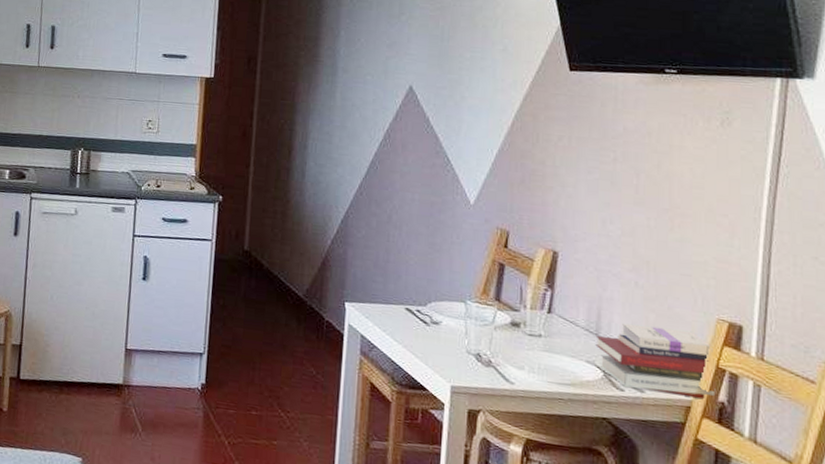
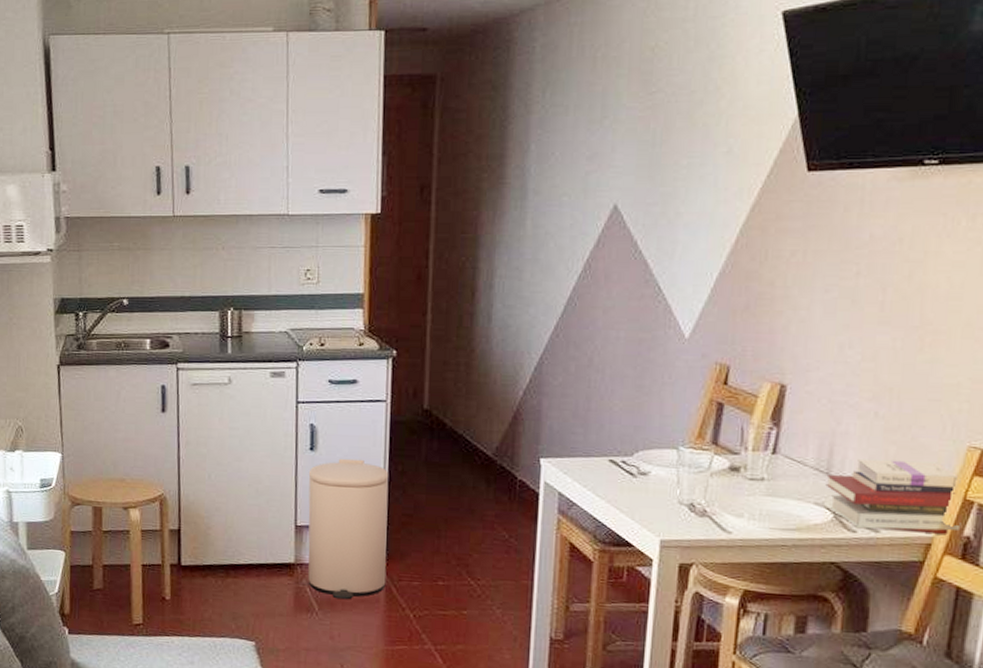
pedal bin: none [134,289,211,424] -> present [308,458,389,600]

